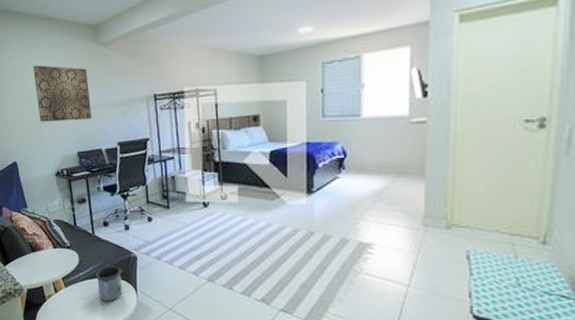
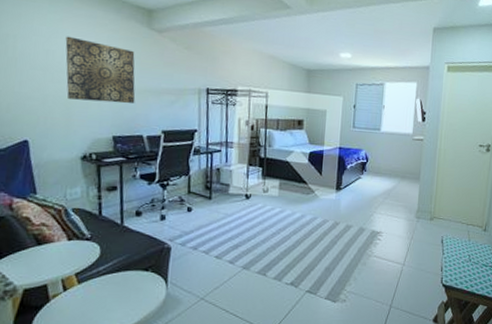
mug: present [96,265,122,301] -> none [120,257,152,296]

